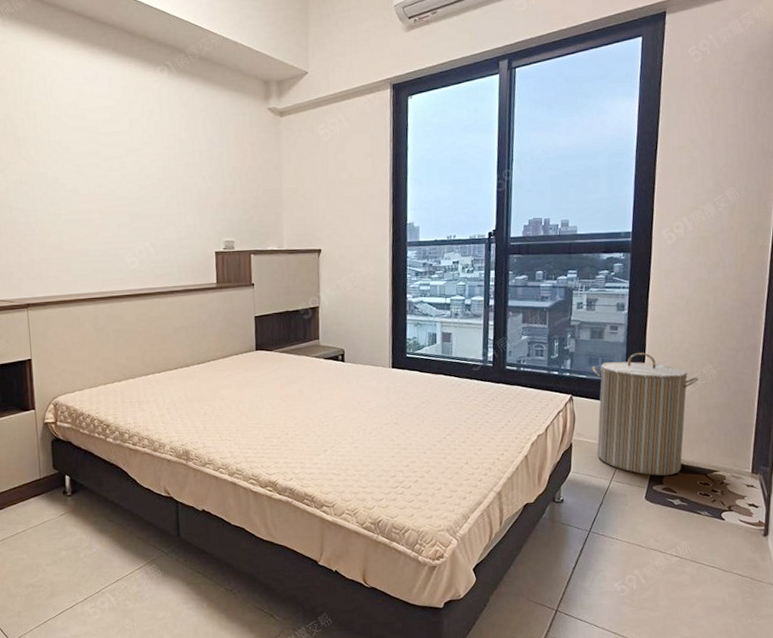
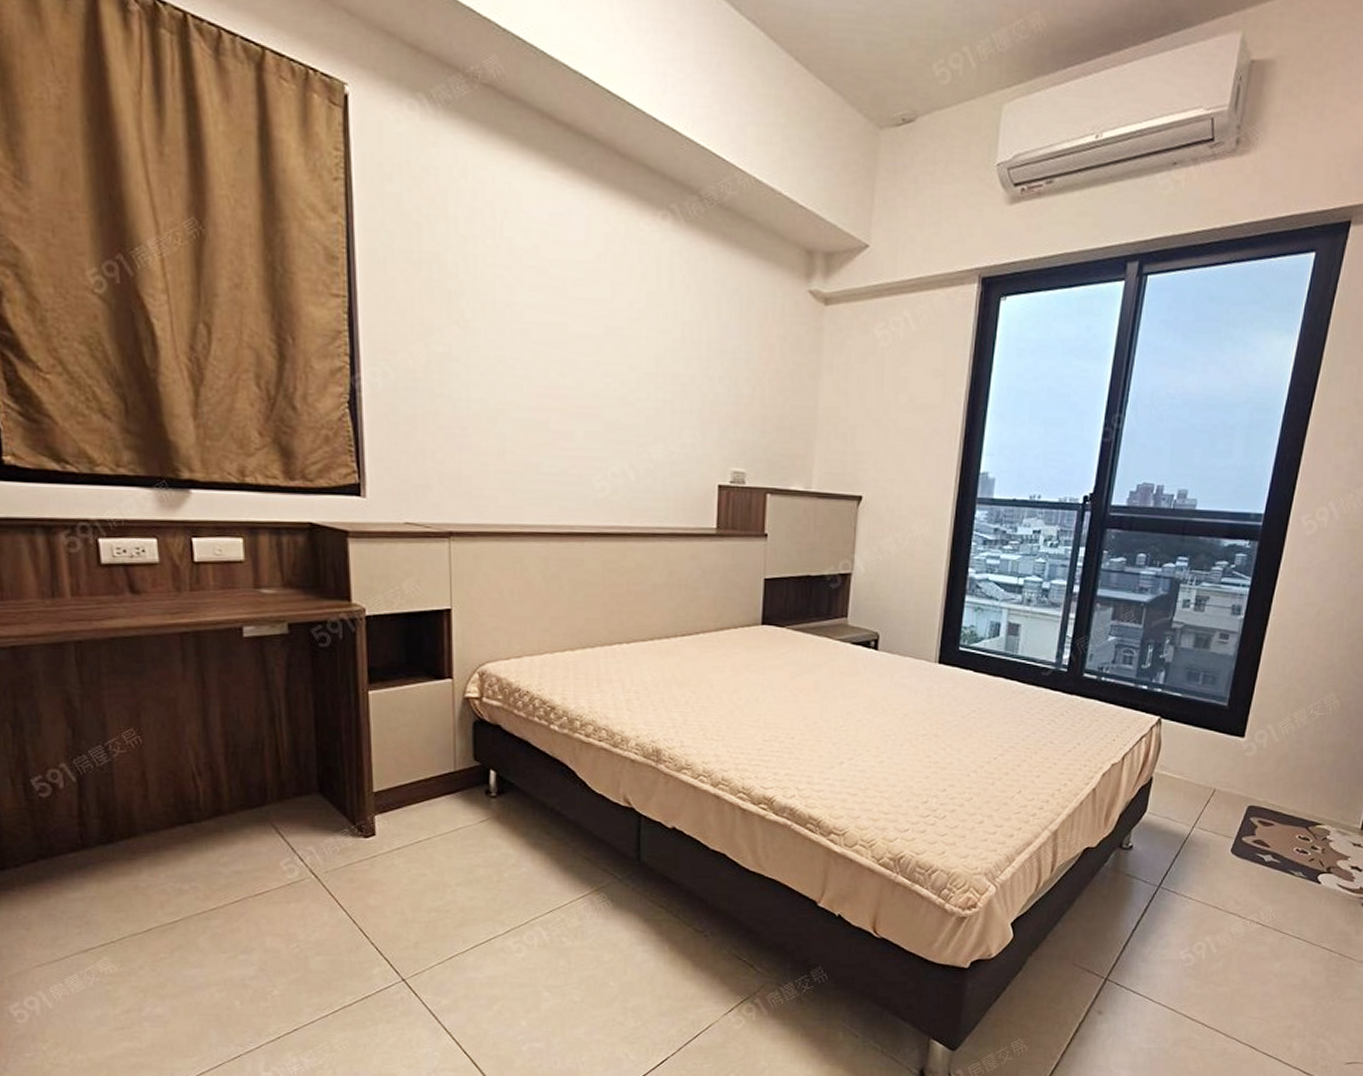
laundry hamper: present [592,353,699,476] -> none [1181,671,1318,825]

